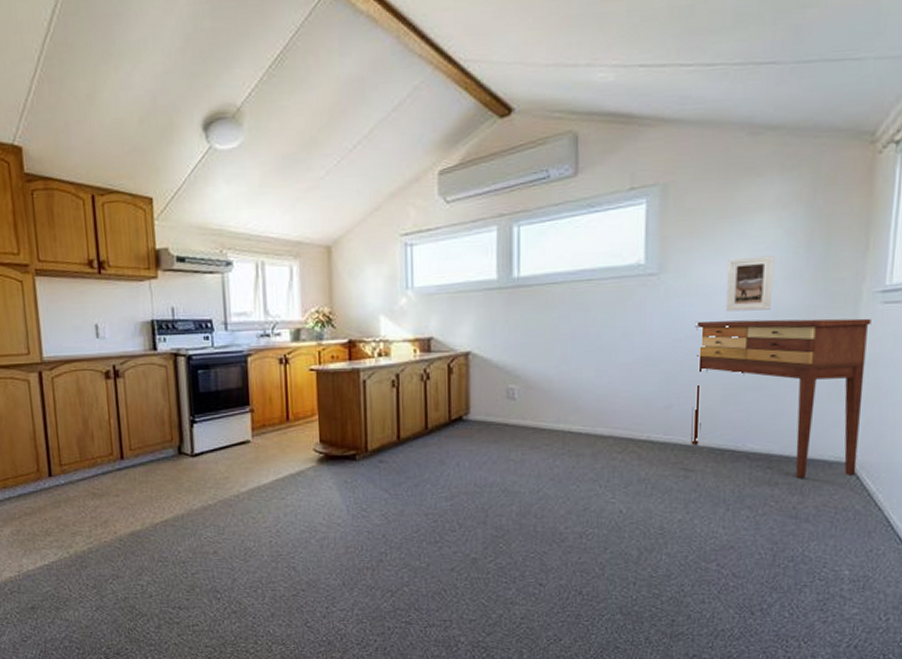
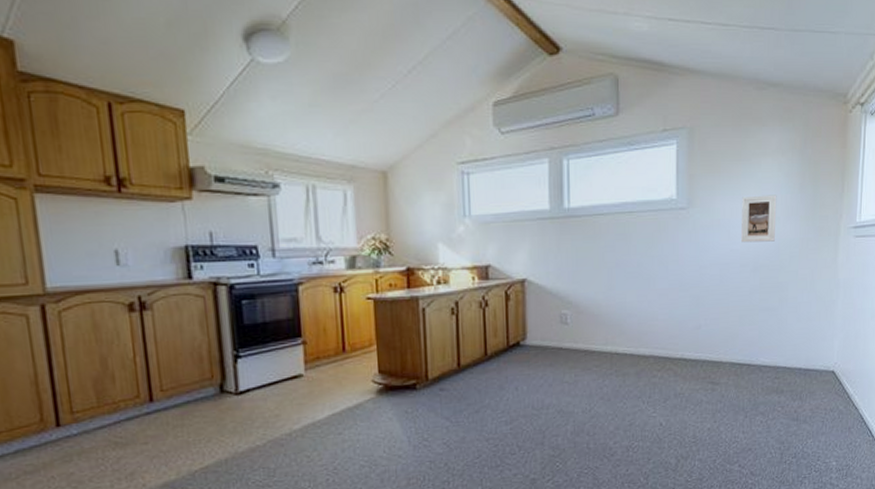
console table: present [691,318,871,478] -> none [716,249,847,386]

